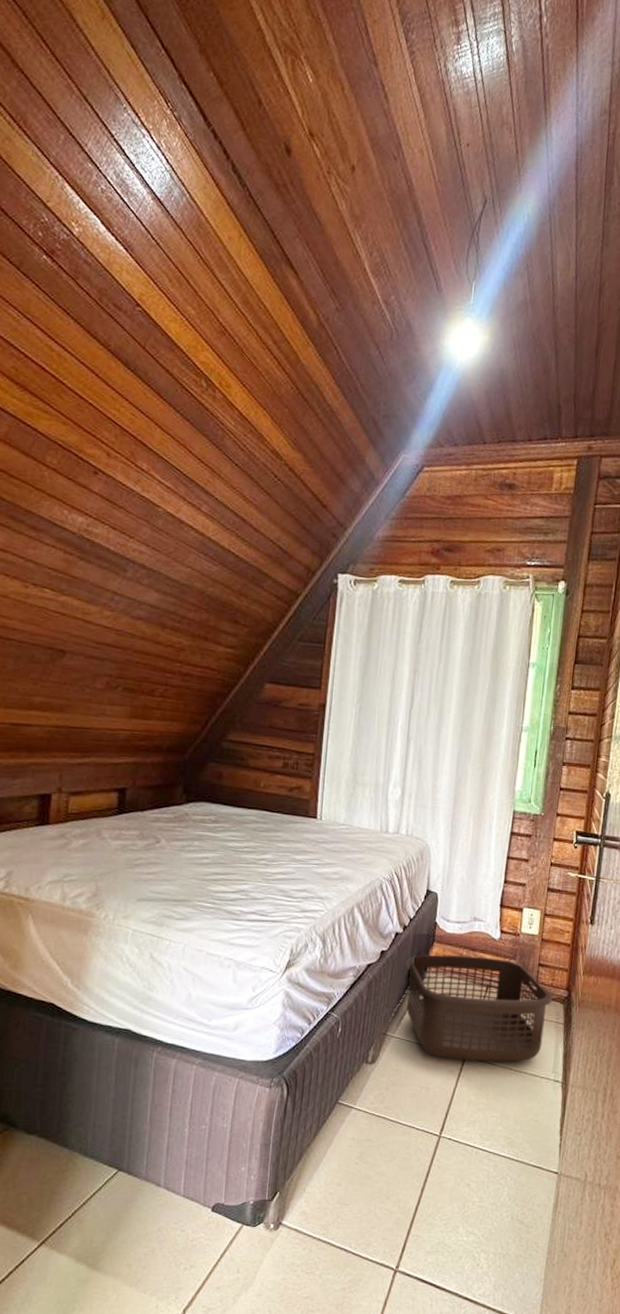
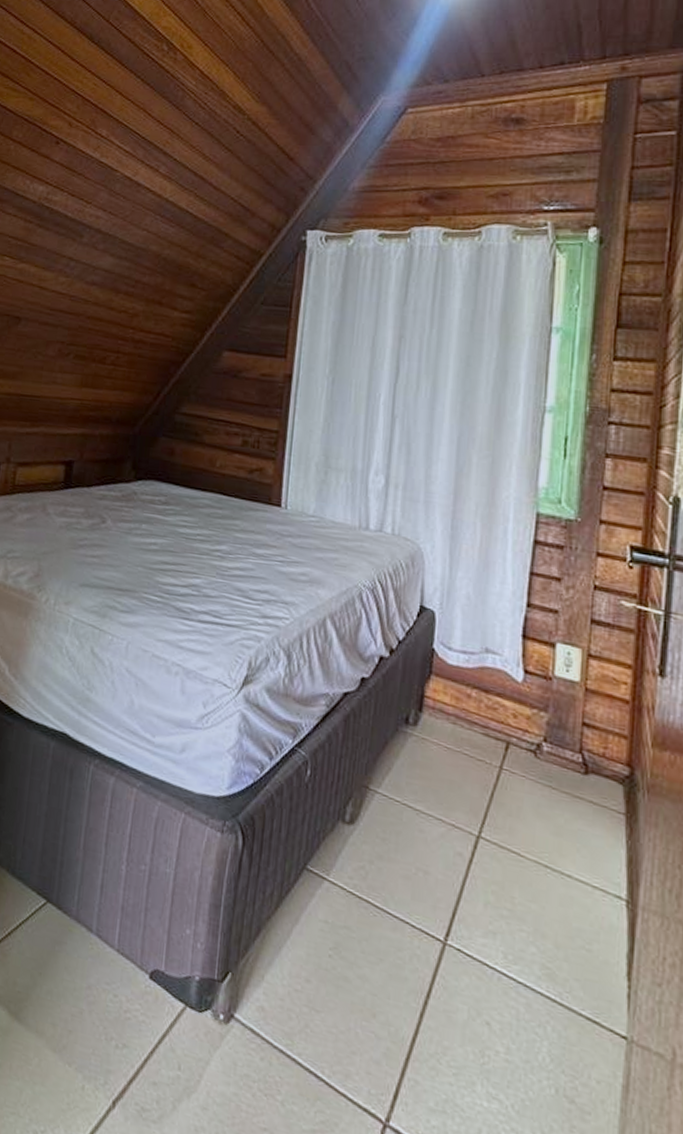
clothes hamper: present [406,954,552,1062] -> none [395,688,605,859]

